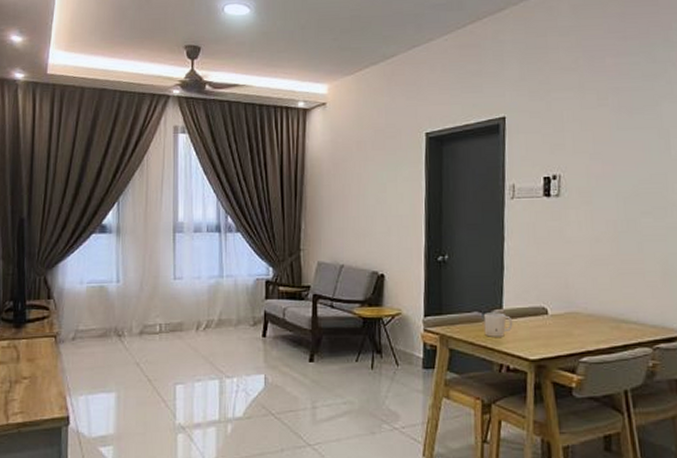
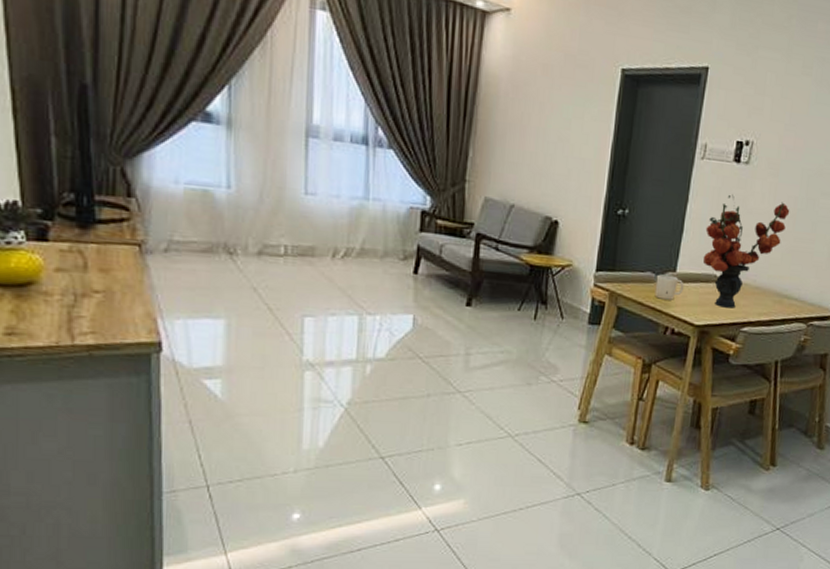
bouquet: none [526,227,611,339] -> present [703,194,790,308]

